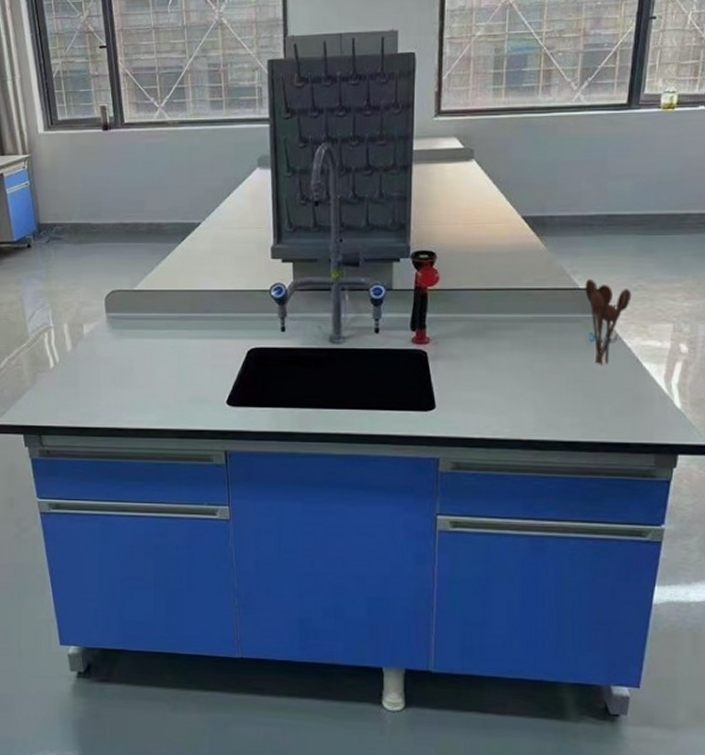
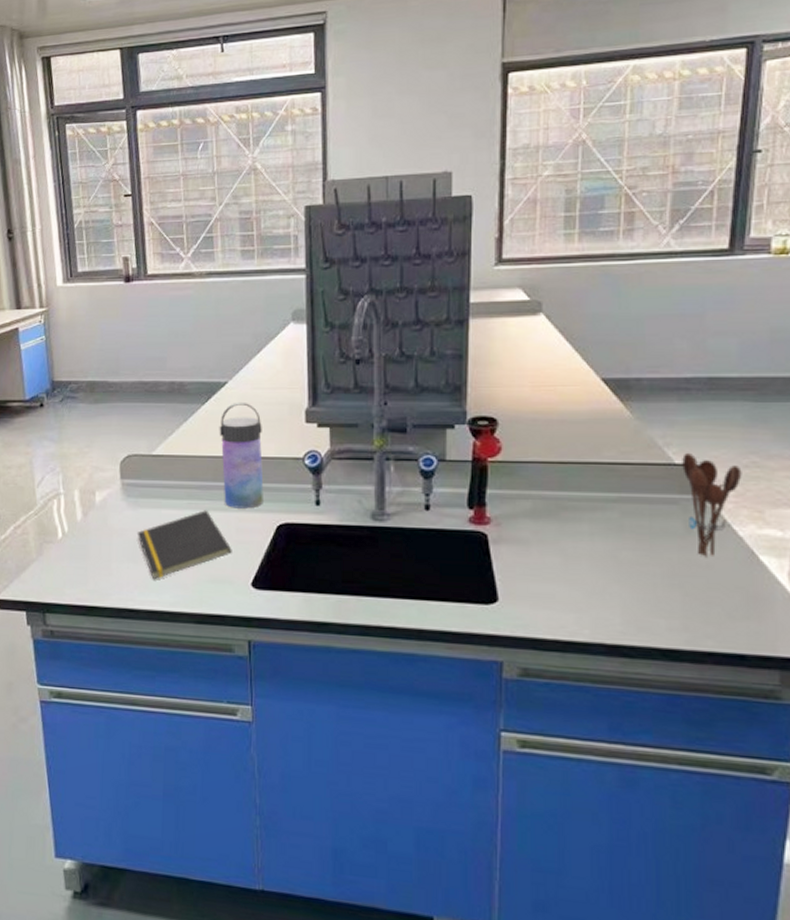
notepad: none [122,338,209,401] -> present [137,510,232,579]
water bottle: none [194,241,235,336] -> present [219,403,264,509]

